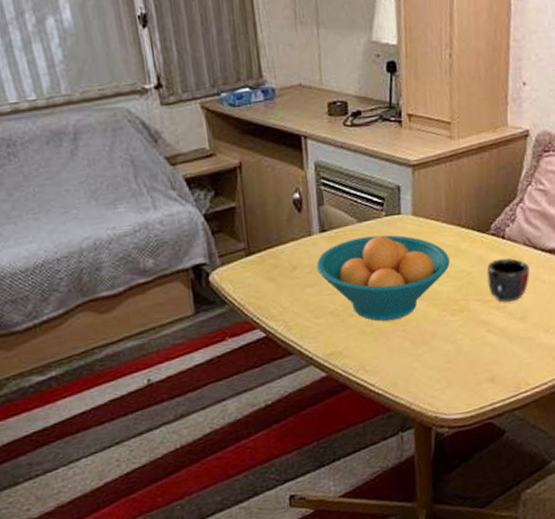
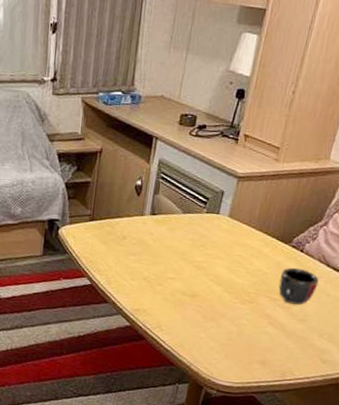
fruit bowl: present [316,235,450,321] -> none [141,225,251,296]

